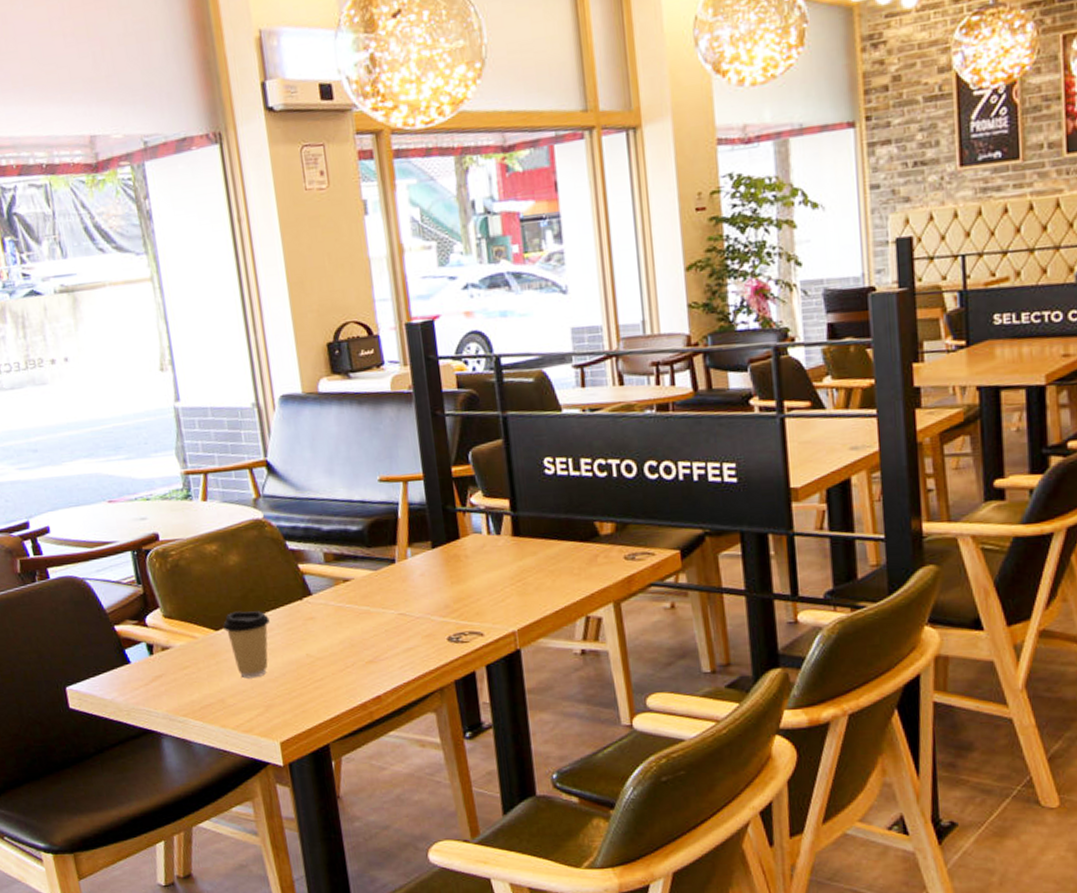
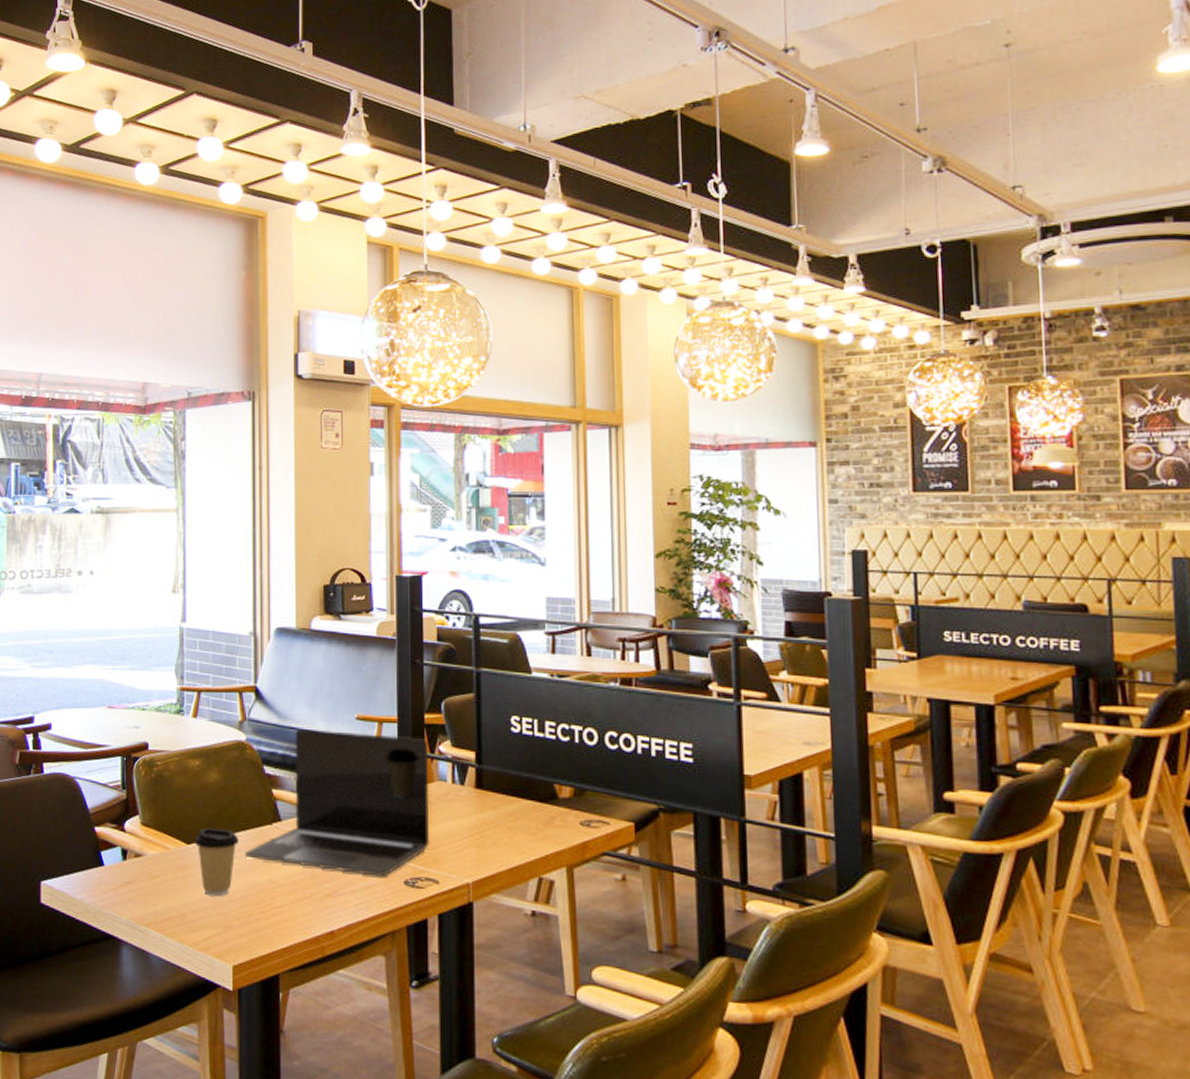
laptop: none [278,493,470,638] -> present [245,728,429,877]

